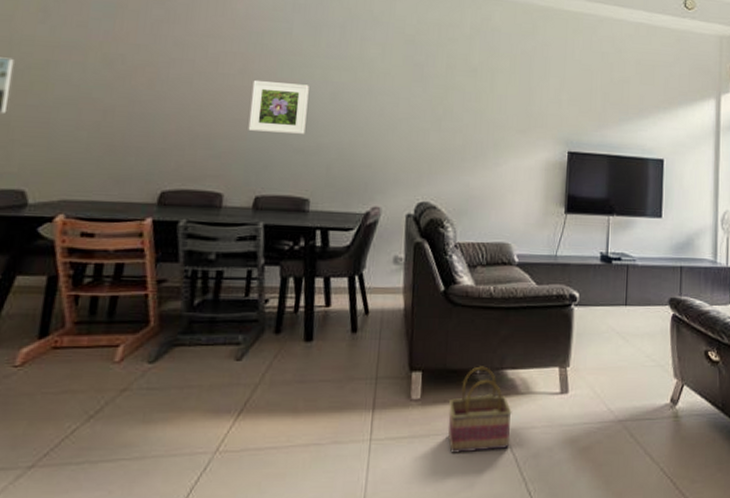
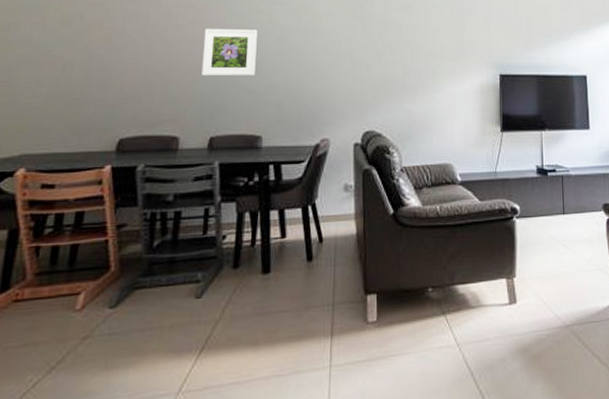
basket: present [447,366,512,453] -> none [404,283,465,373]

